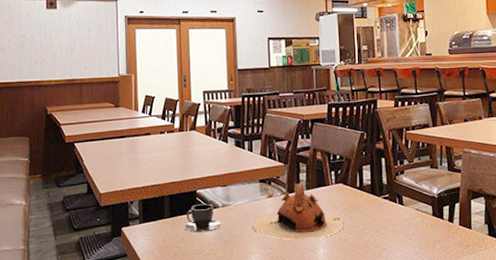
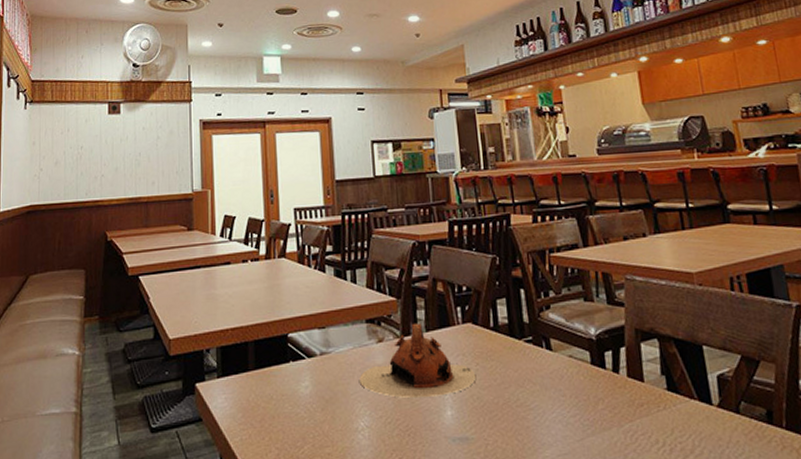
teacup: present [184,203,221,233] -> none [273,351,320,389]

